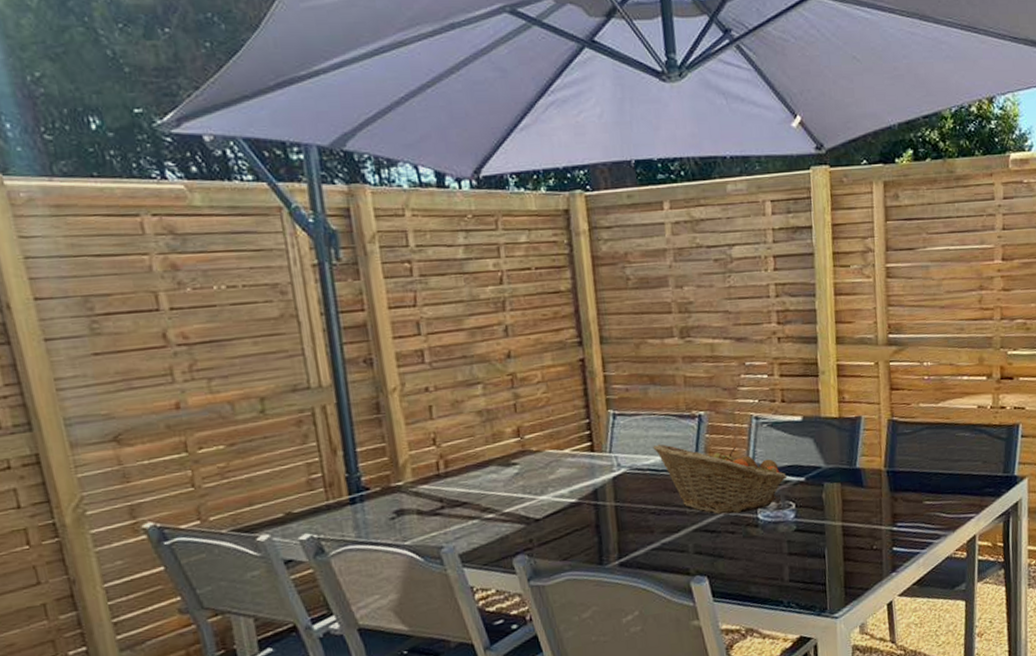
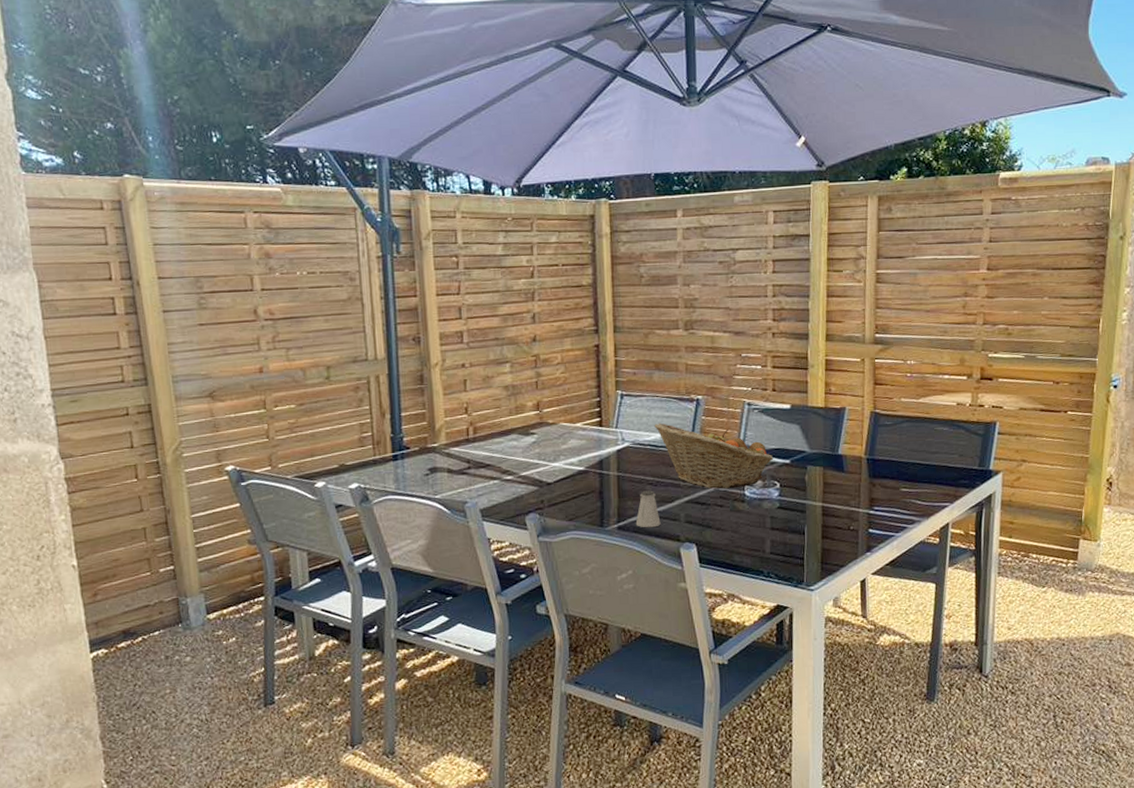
saltshaker: none [639,520,668,563] -> present [635,490,661,528]

